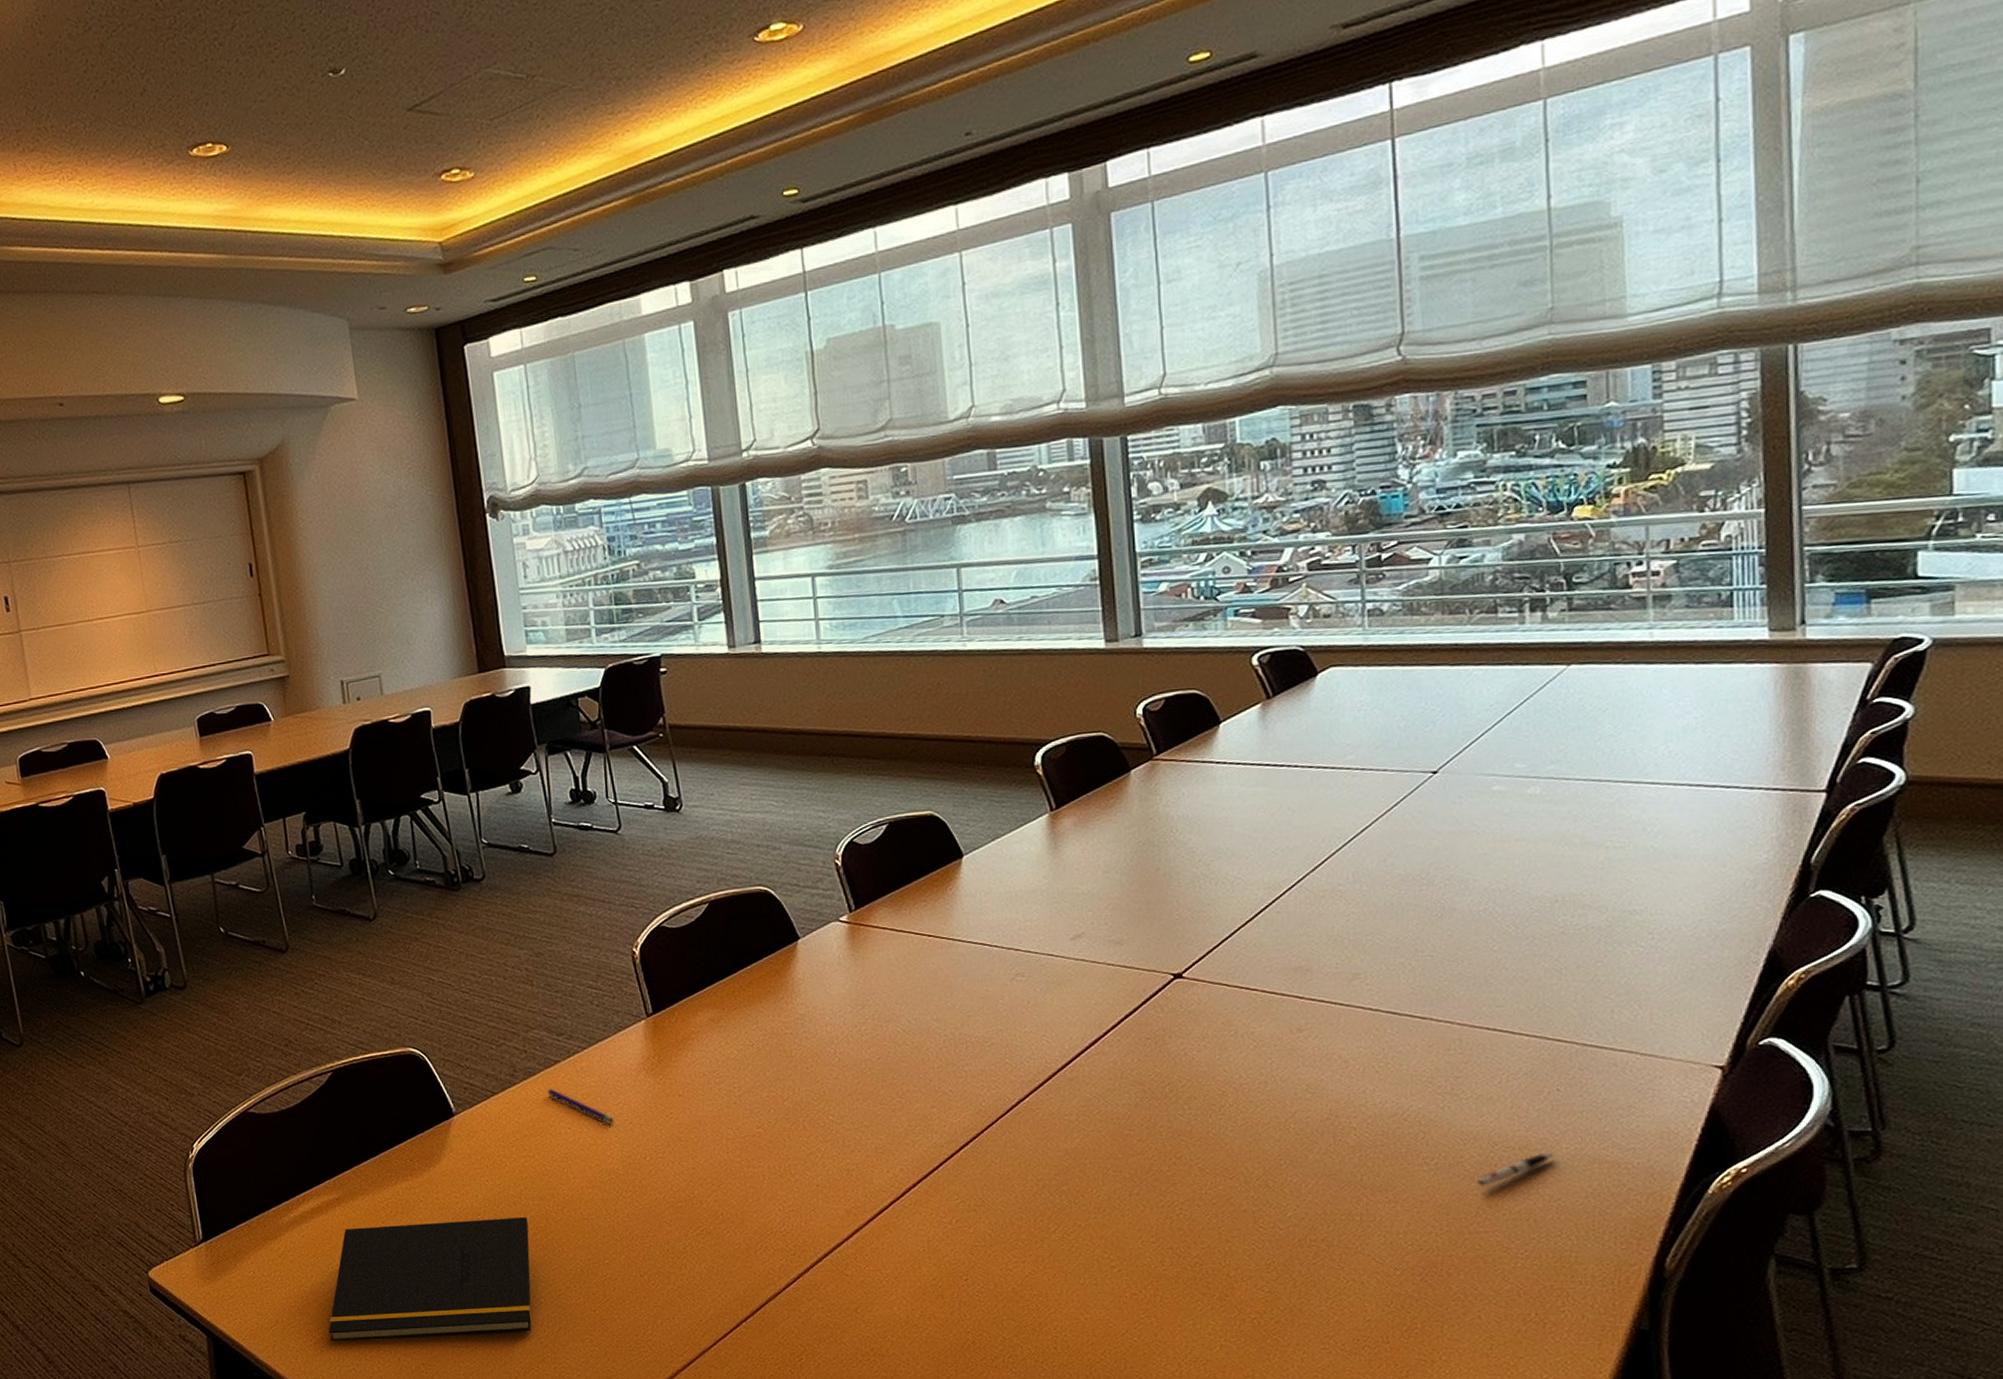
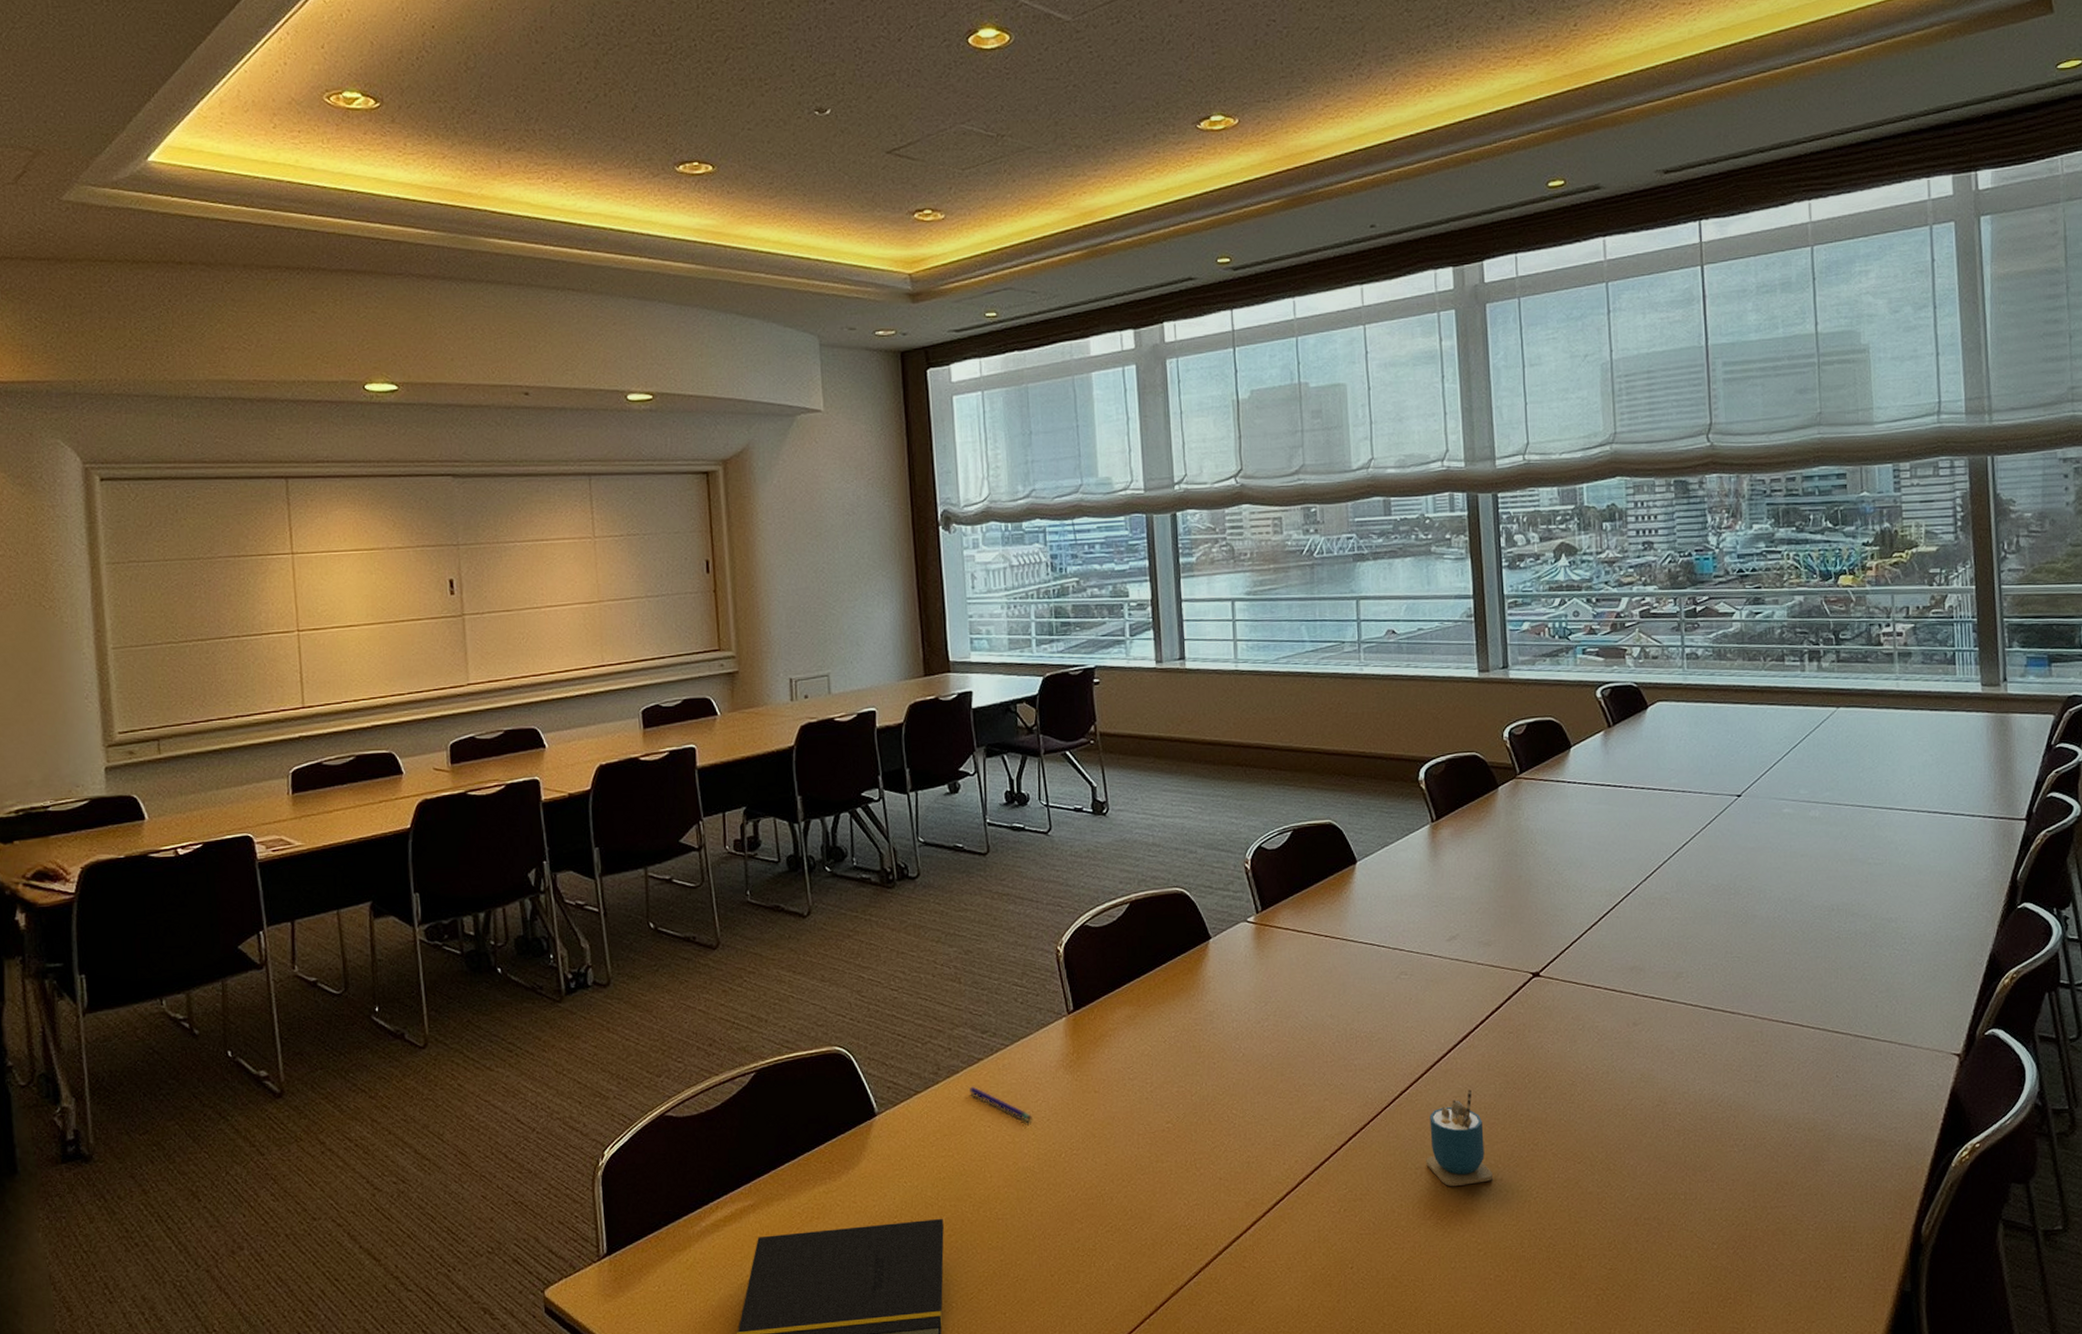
cup: none [1049,1098,1127,1201] -> present [1426,1089,1493,1187]
pen: present [1478,1152,1553,1187] -> none [1777,1132,1835,1166]

